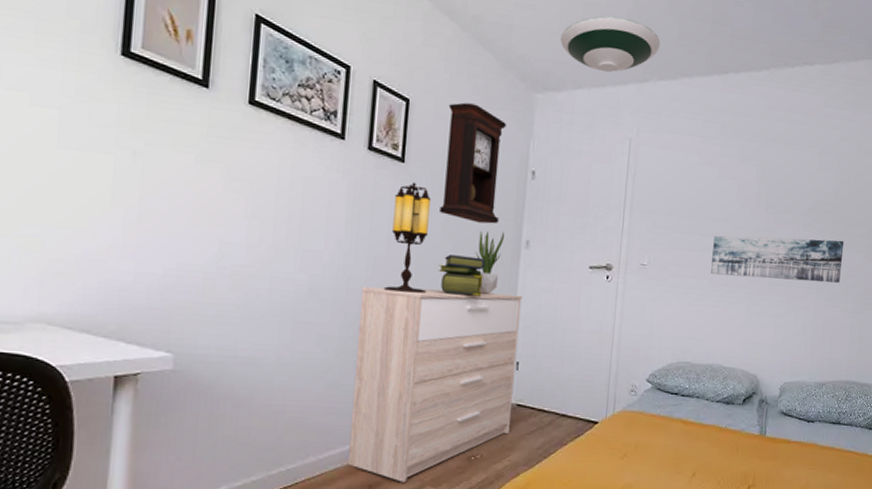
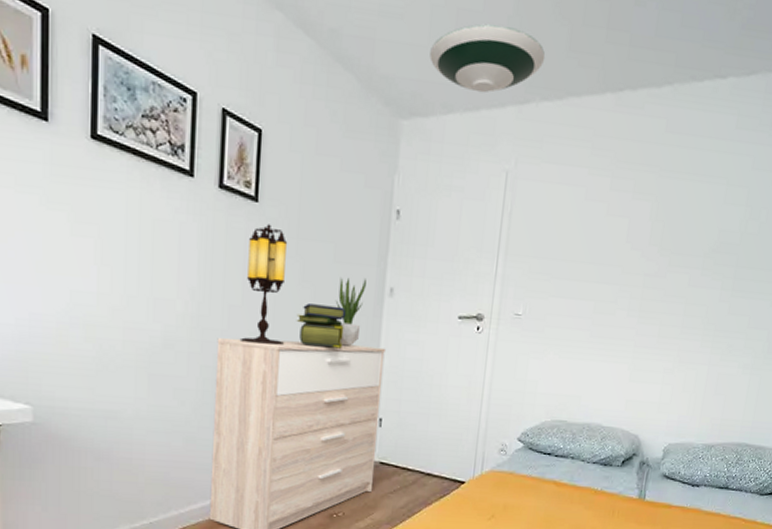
pendulum clock: present [440,102,506,224] -> none [297,132,368,270]
wall art: present [711,235,845,283] -> none [593,281,748,335]

